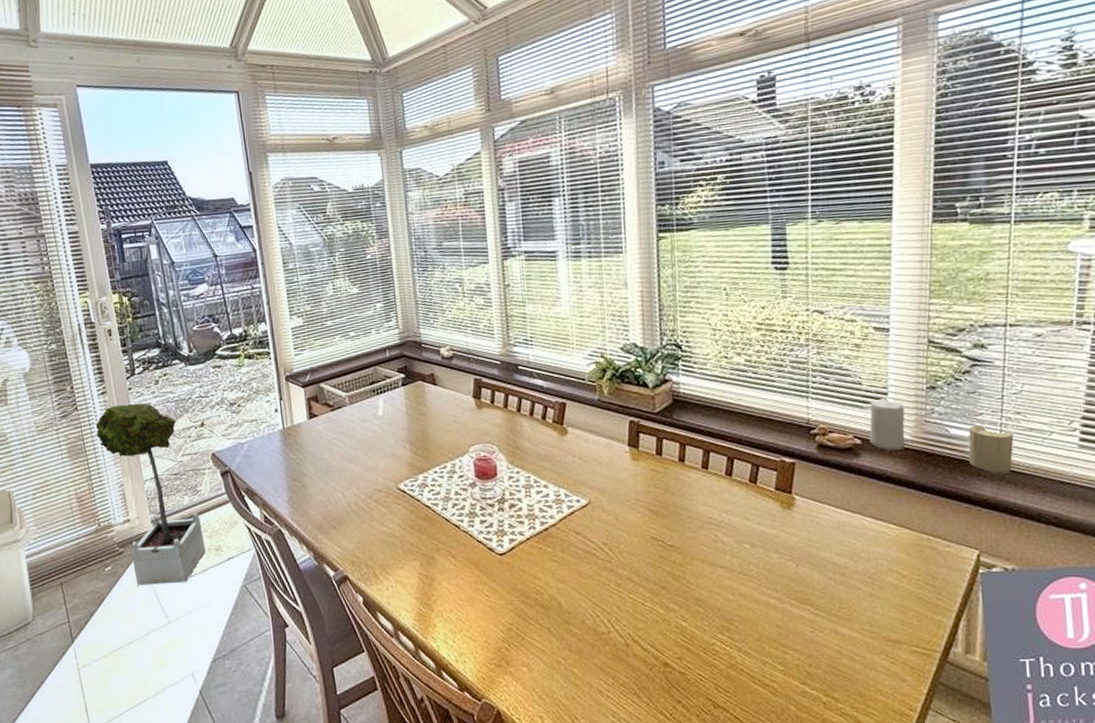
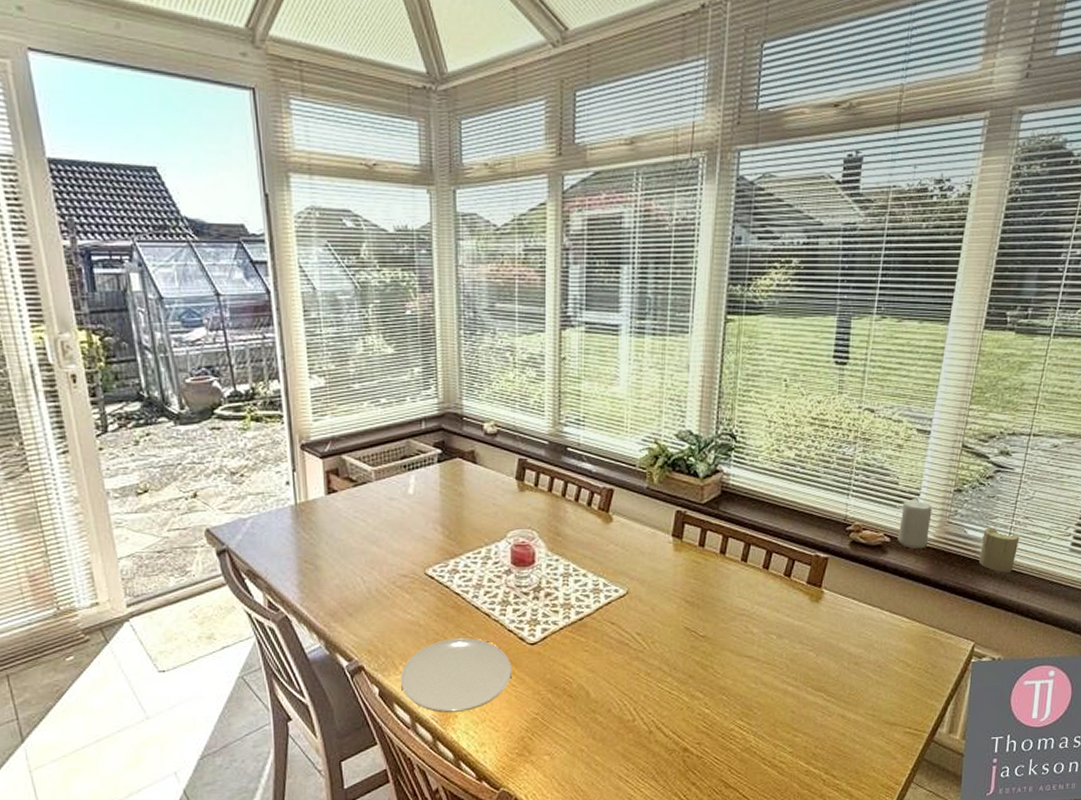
potted tree: present [96,403,206,586] -> none [54,466,195,677]
plate: none [382,548,484,622] -> present [401,637,512,713]

